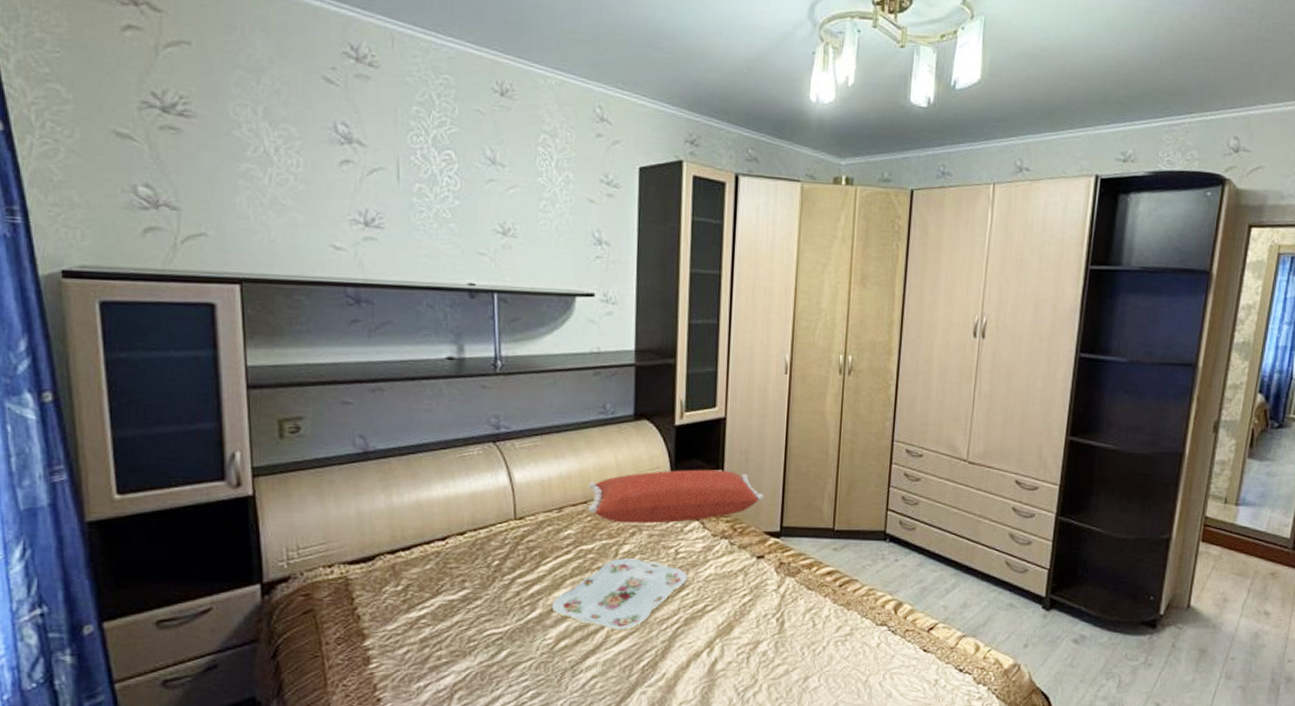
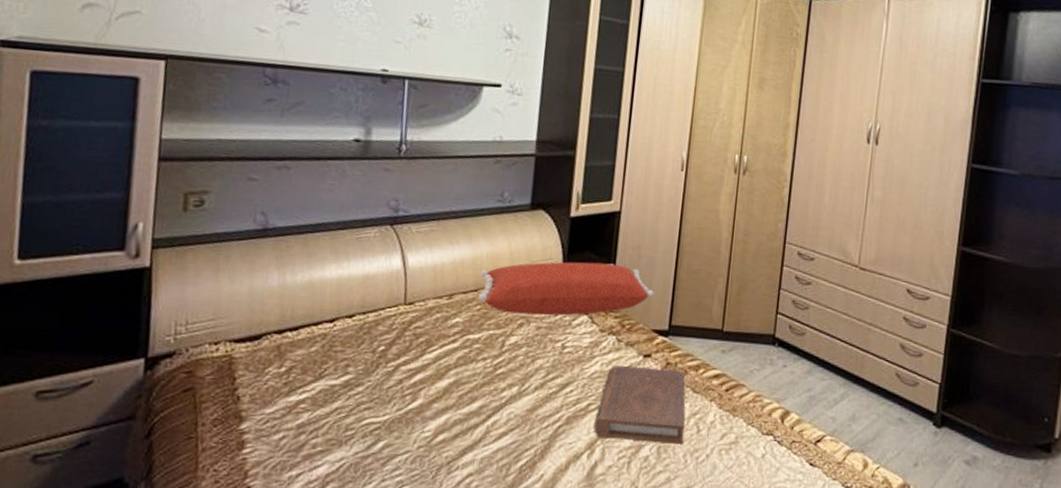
serving tray: present [551,558,688,631] -> none [433,350,573,427]
book: none [712,567,801,638] -> present [594,364,686,444]

